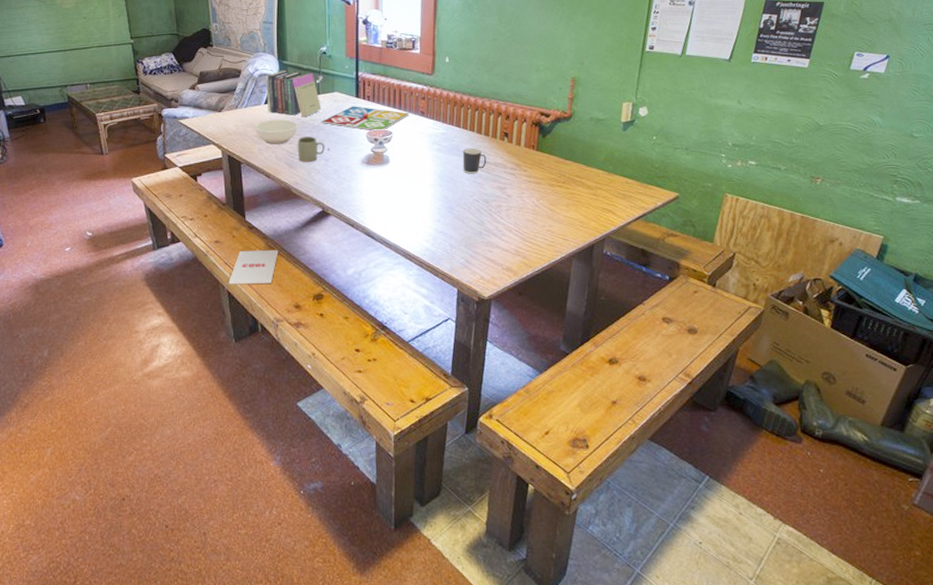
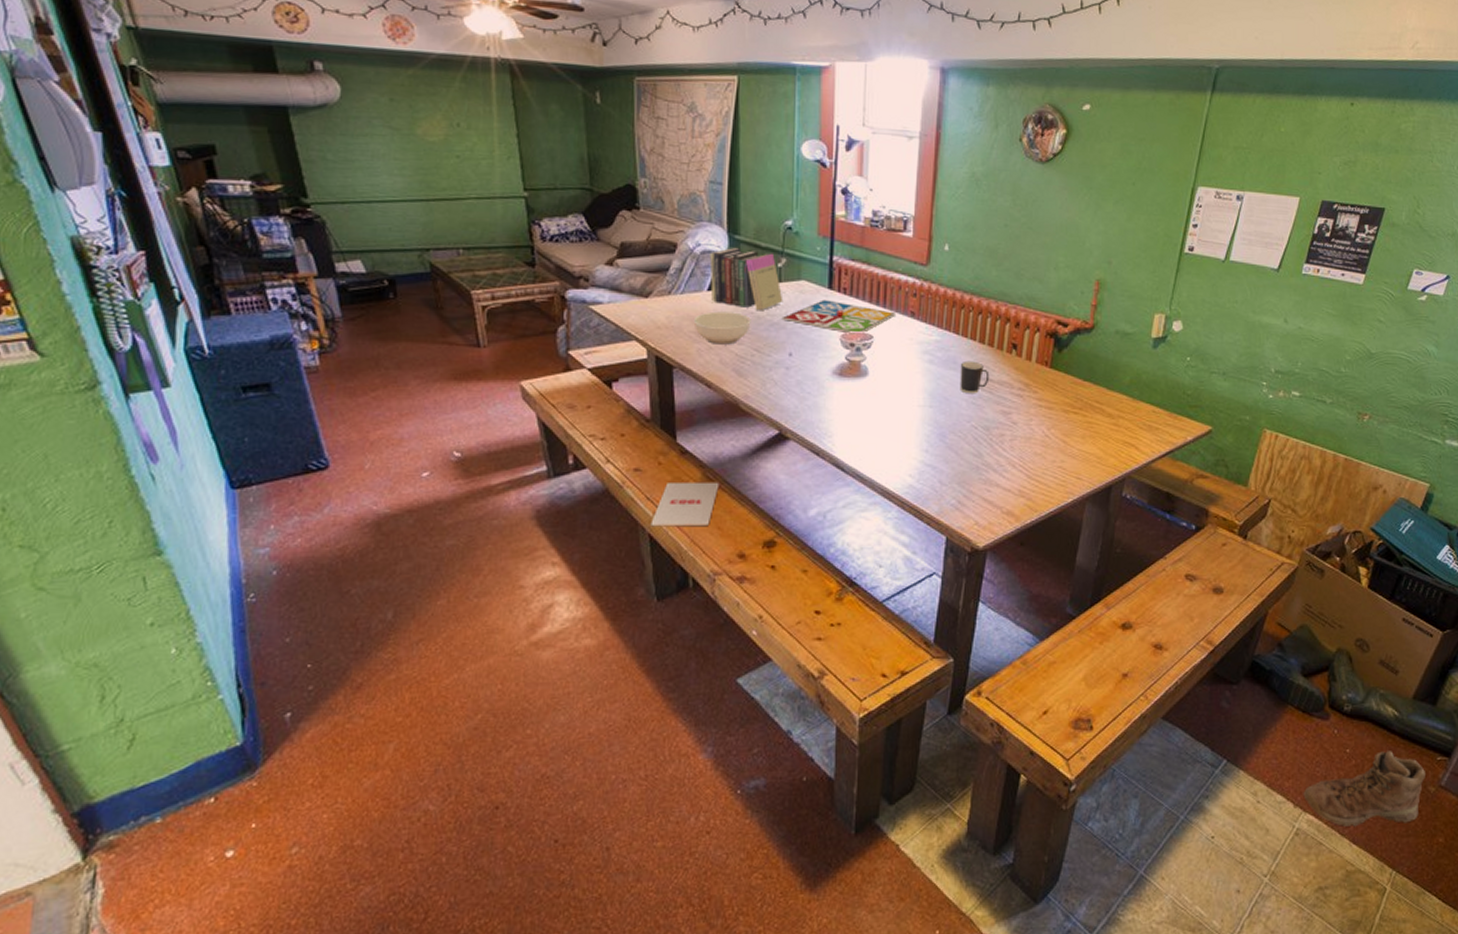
mug: present [297,136,325,162] -> none [749,336,786,369]
hiking boot: none [781,472,898,538] -> present [1303,751,1425,826]

